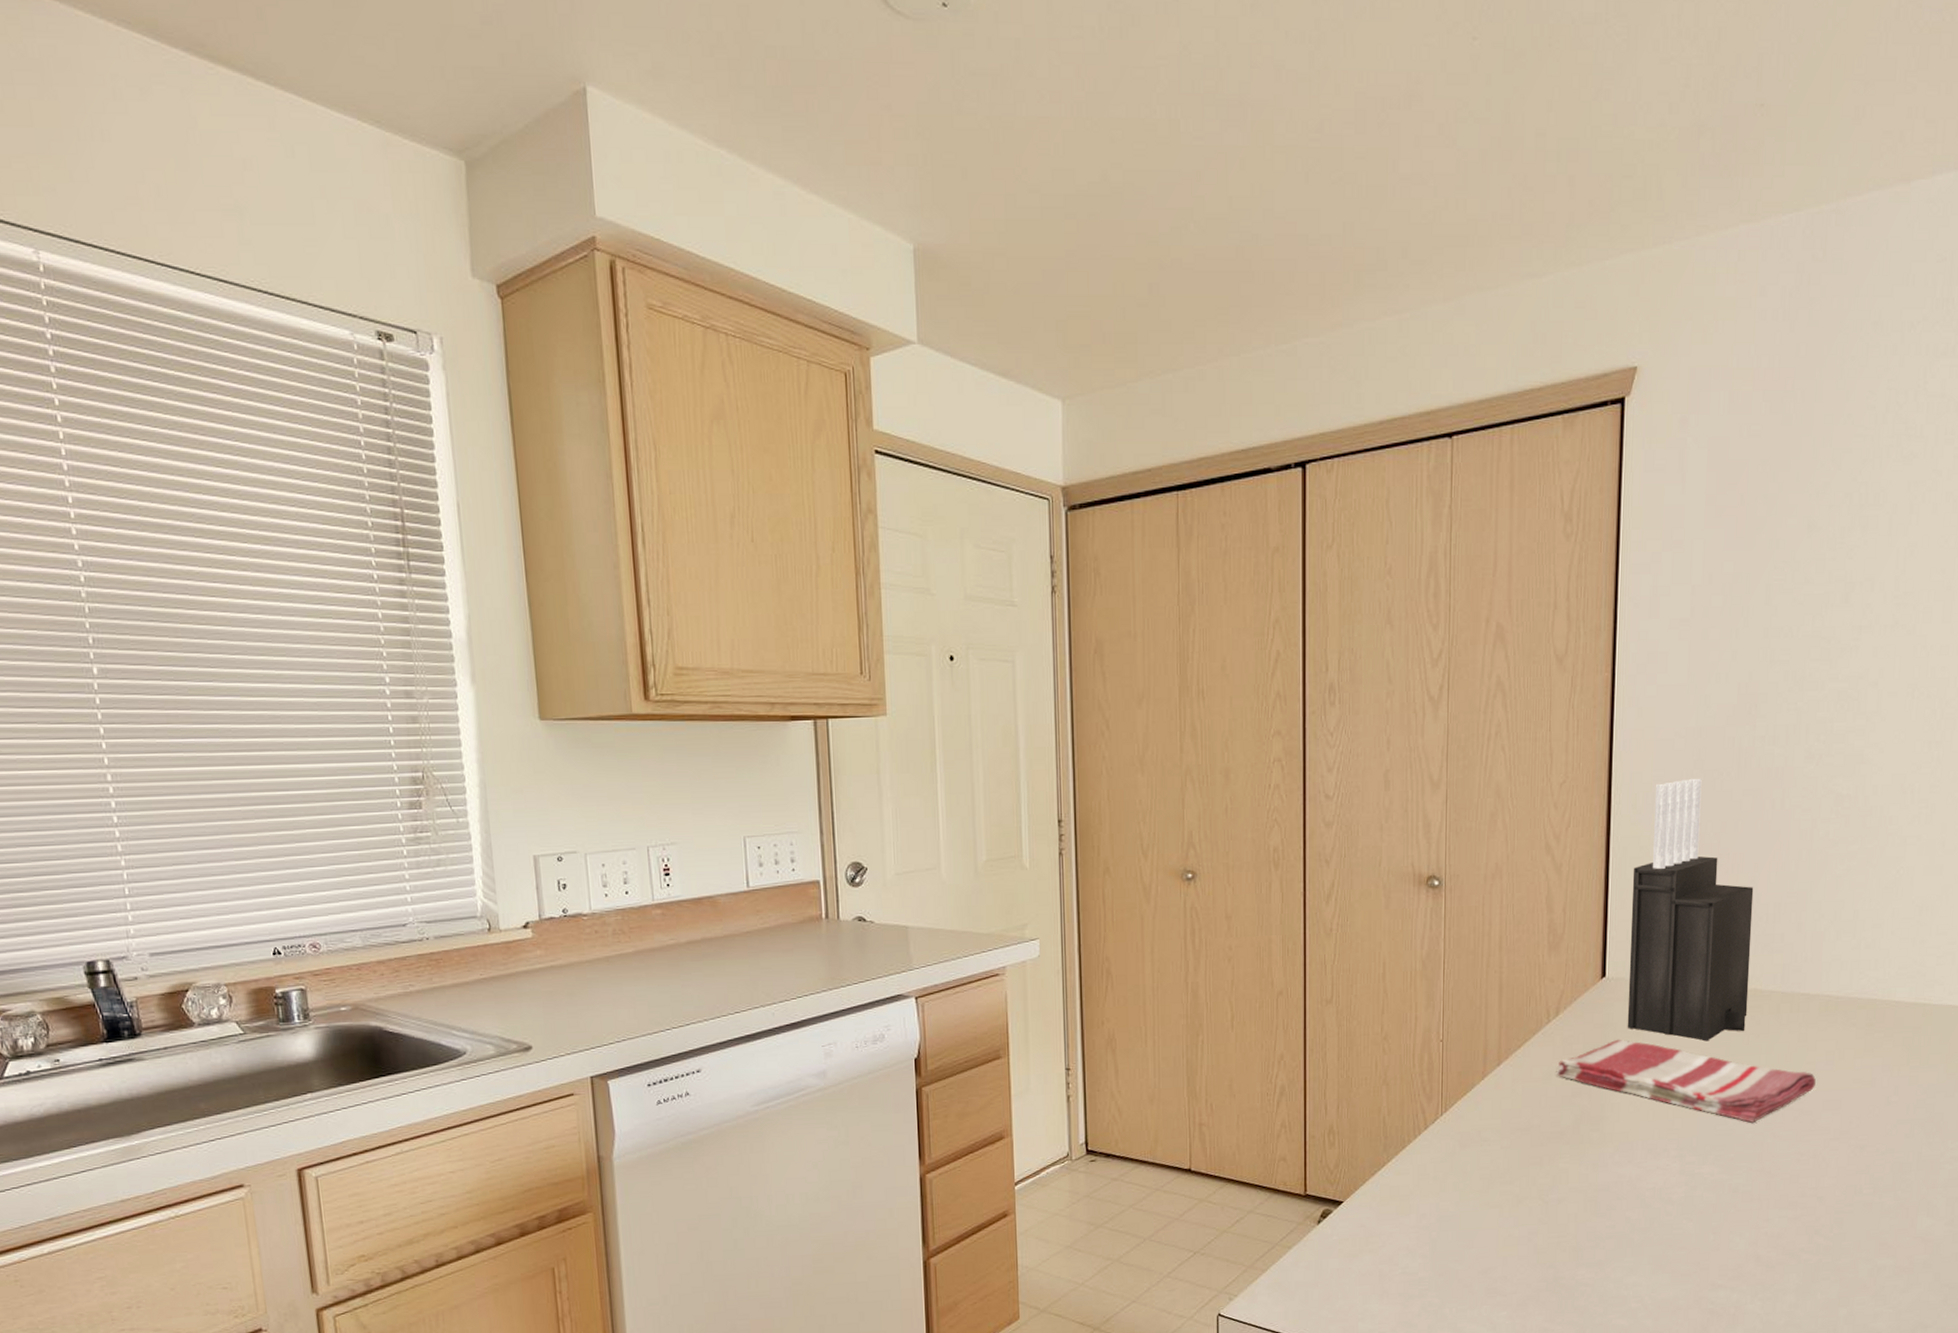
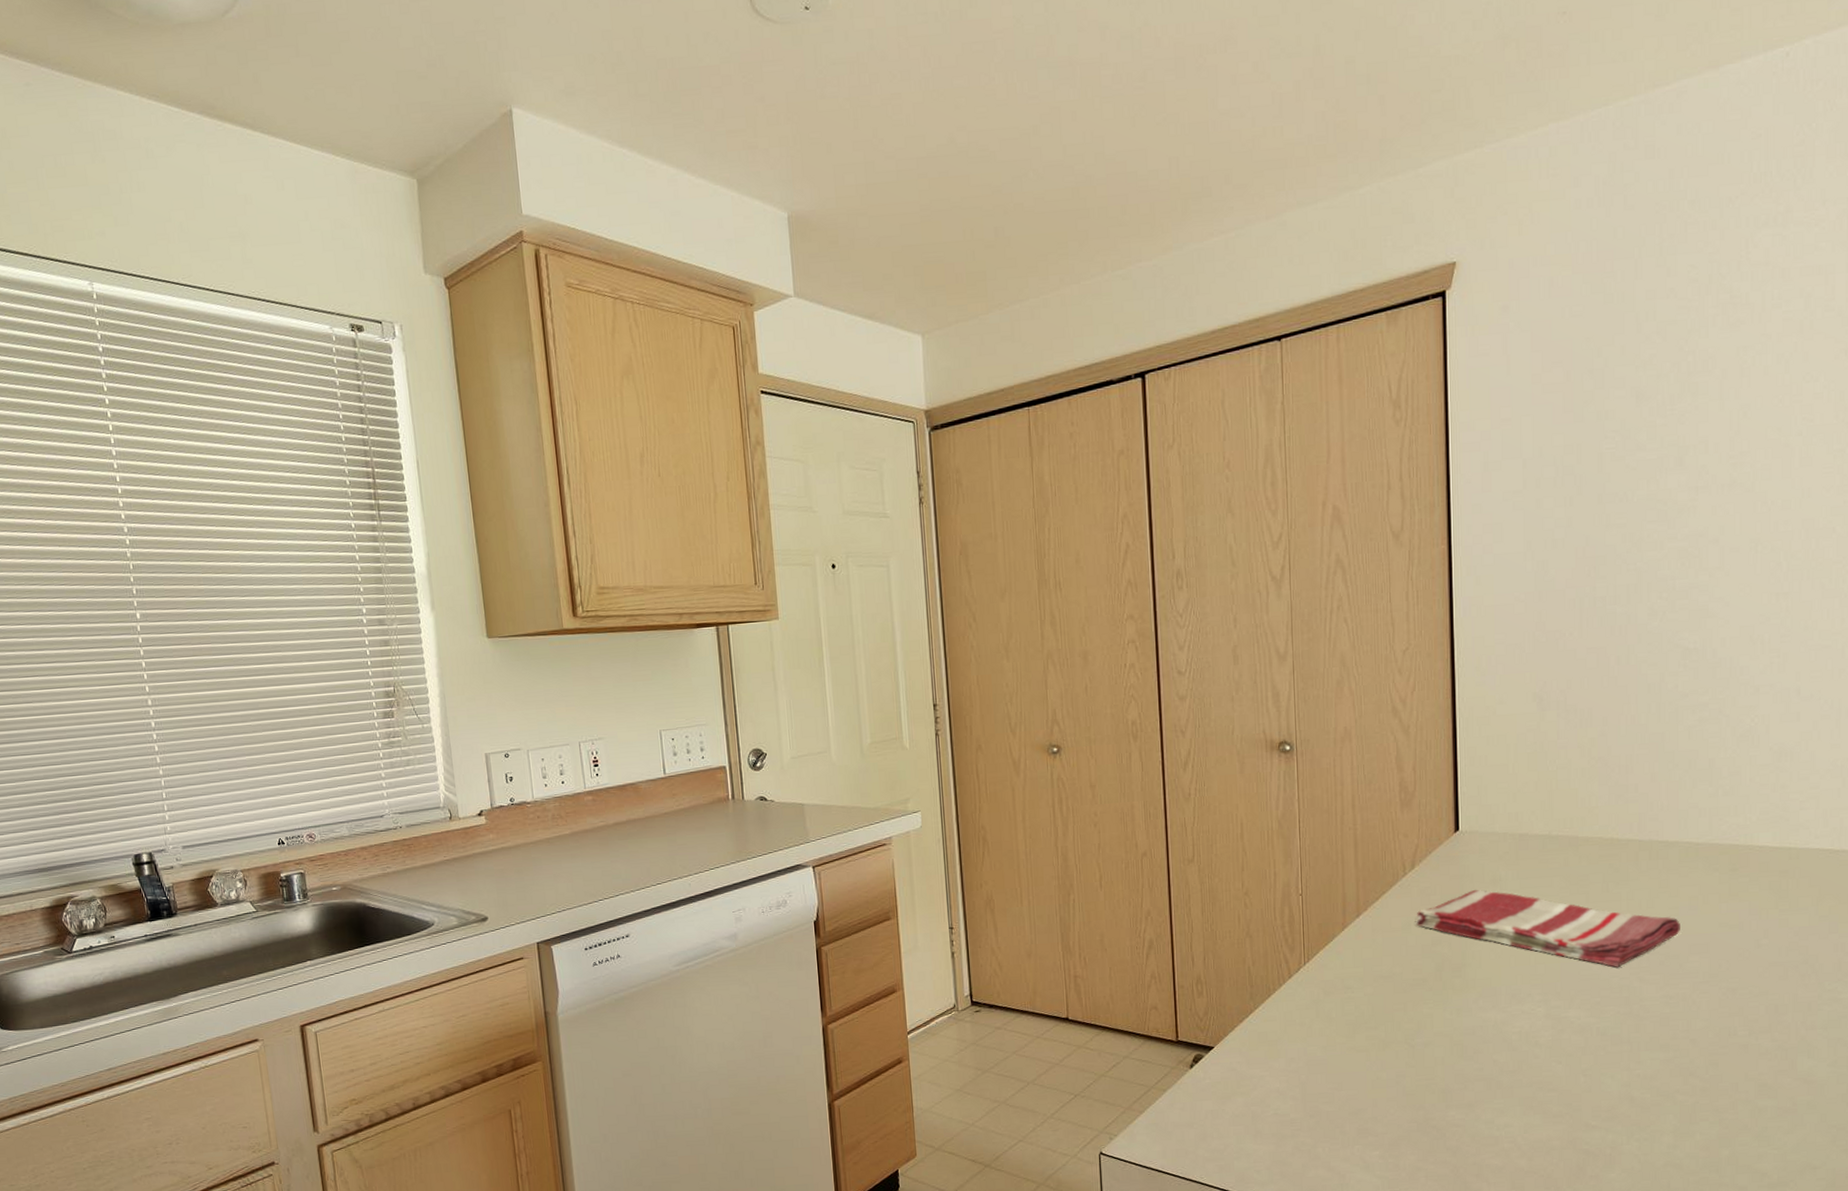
knife block: present [1627,778,1754,1042] -> none [1480,639,1605,890]

